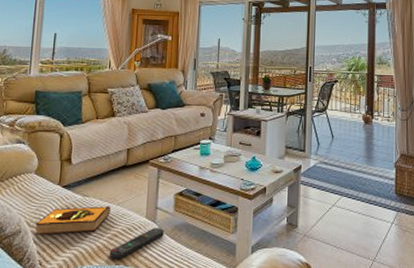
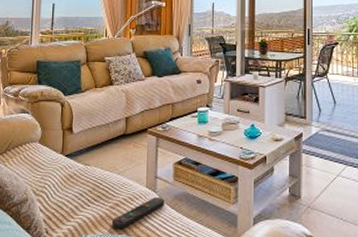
hardback book: present [34,206,111,235] -> none [40,175,112,204]

